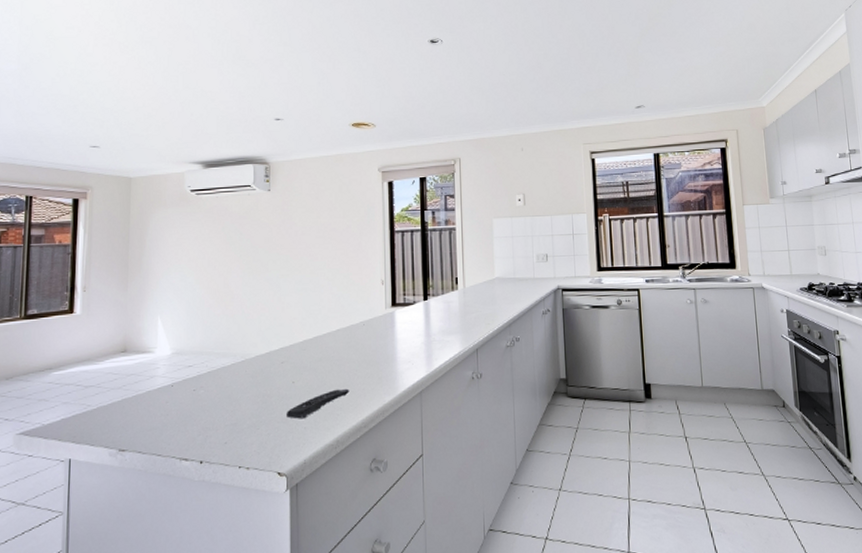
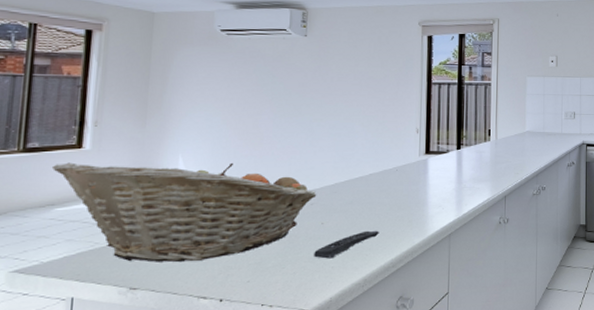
fruit basket: none [48,322,287,424] -> present [51,162,317,263]

